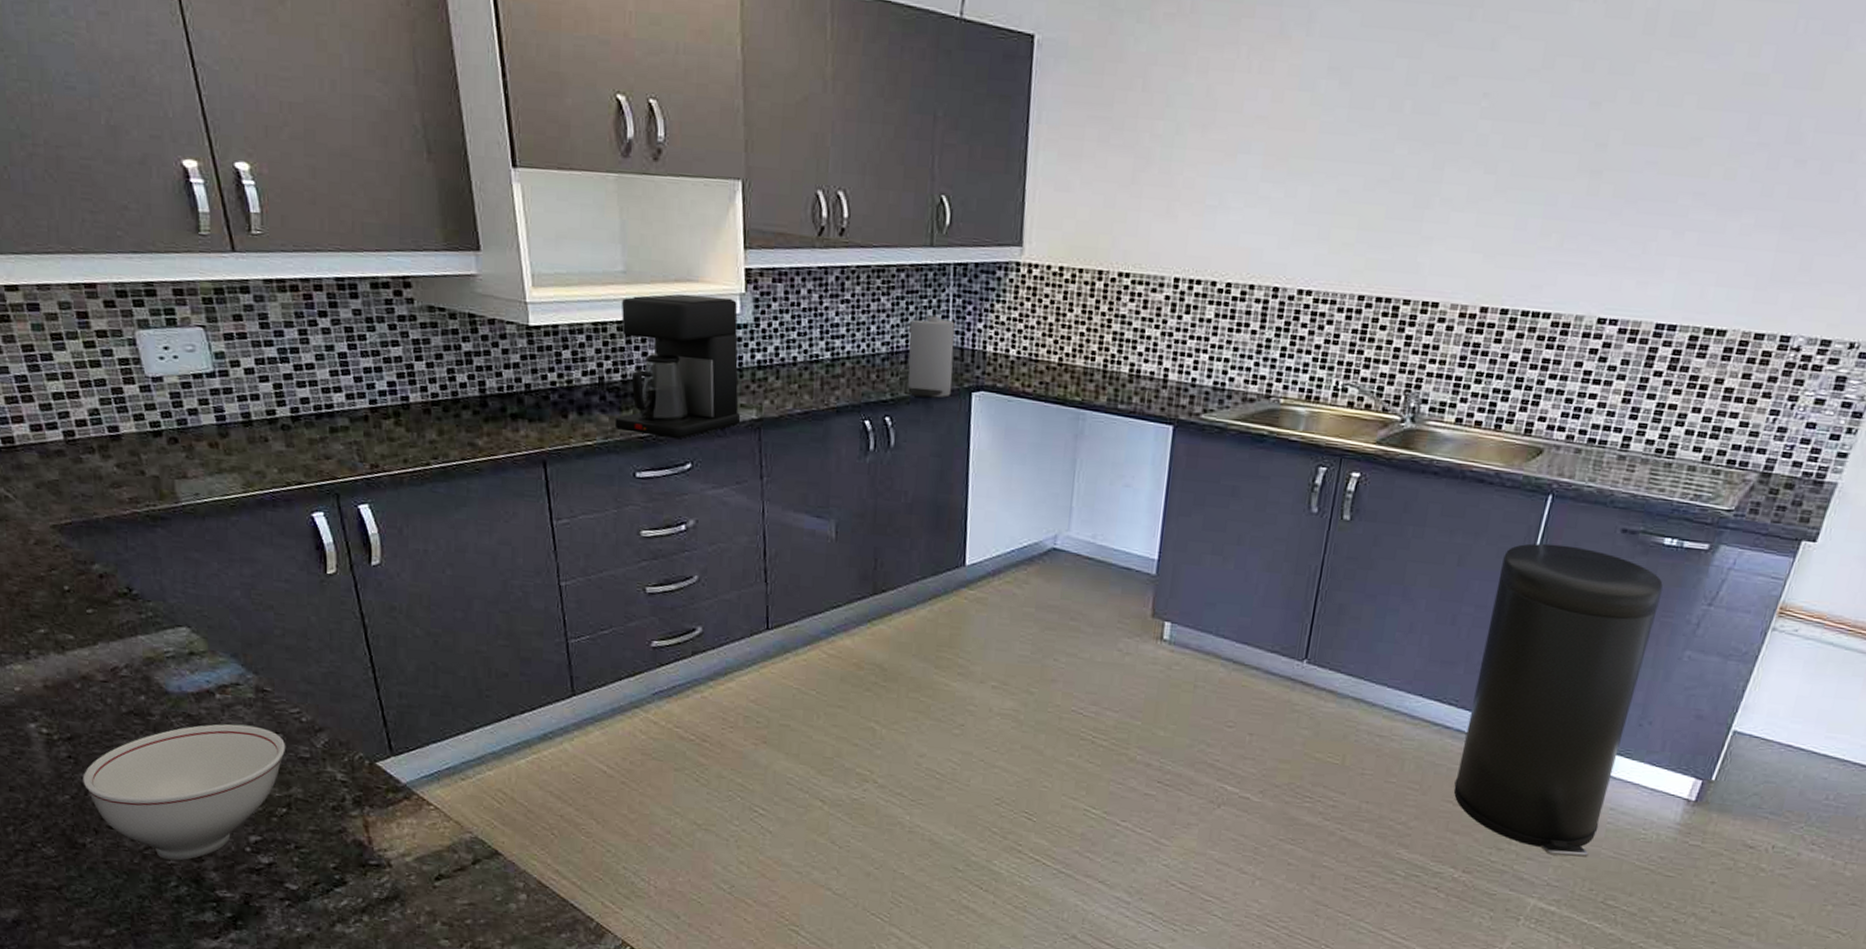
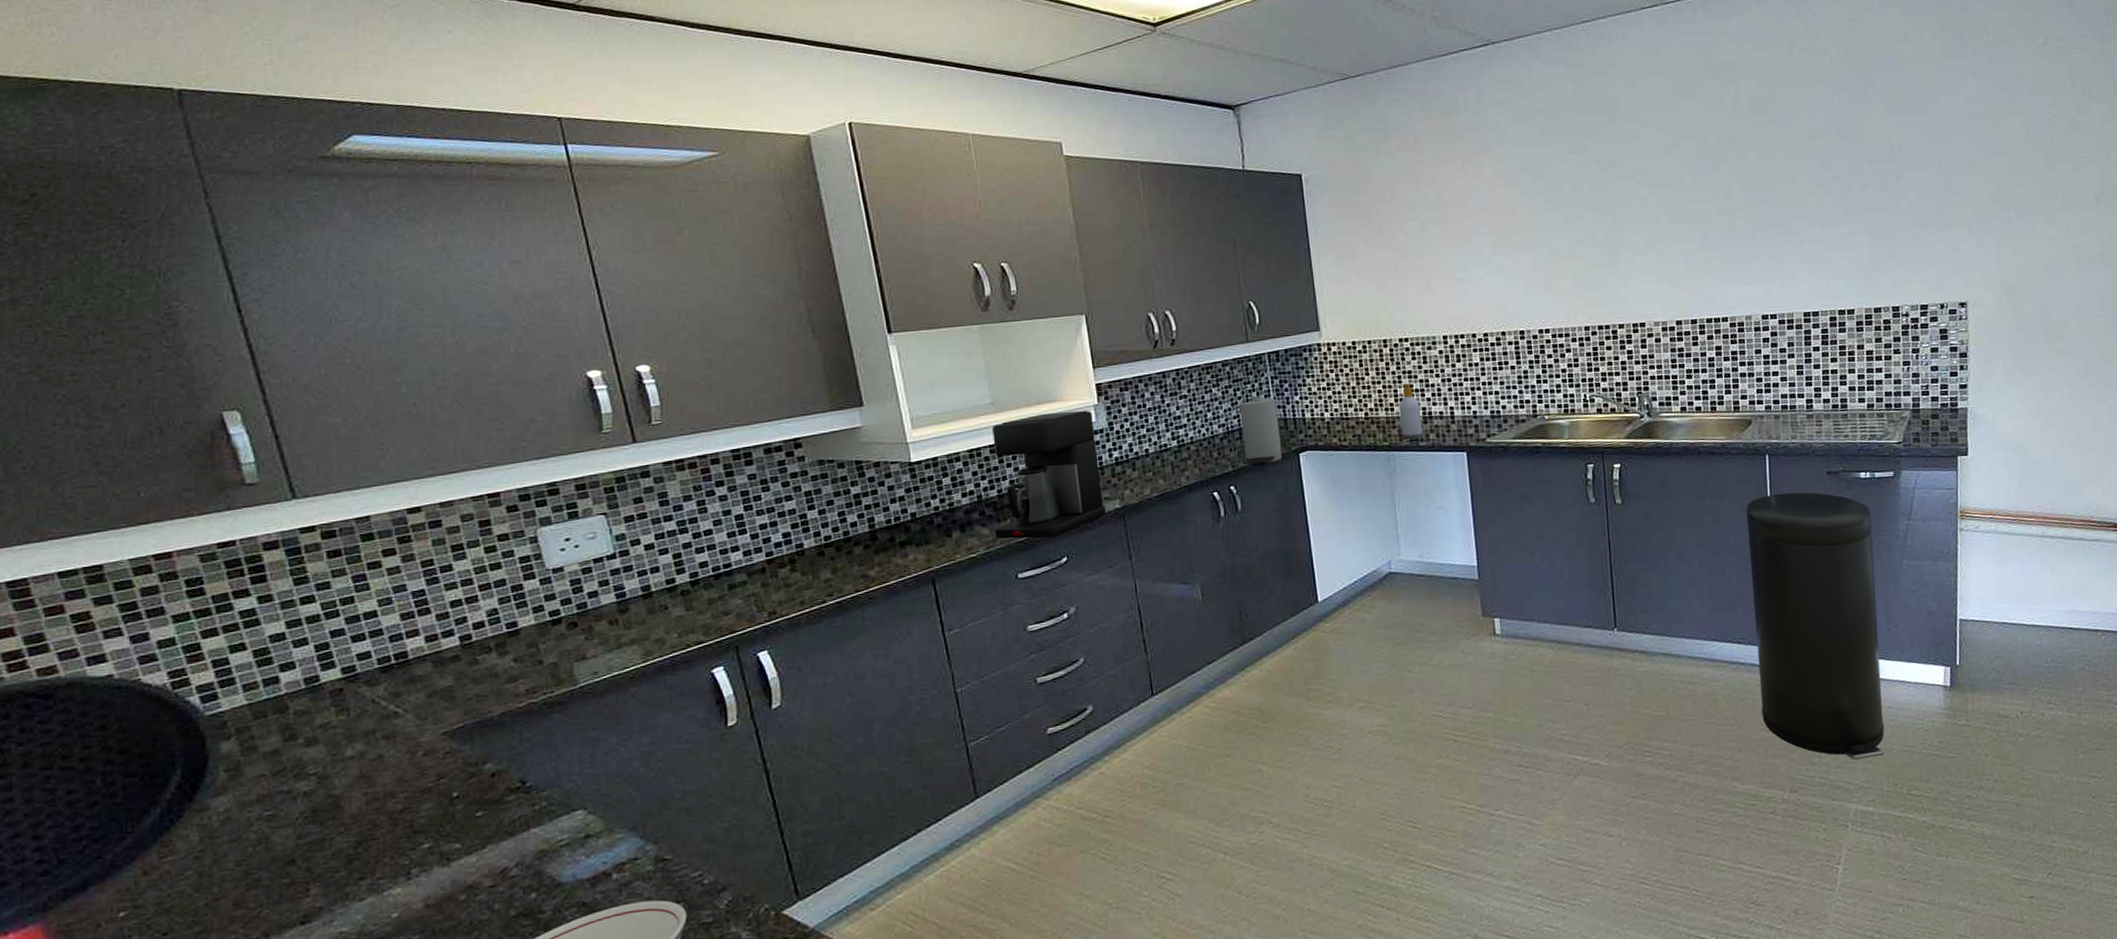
soap bottle: none [1098,330,1129,402] -> present [1399,384,1423,442]

